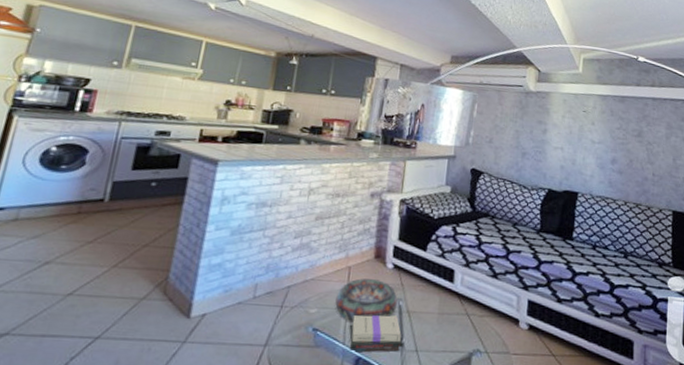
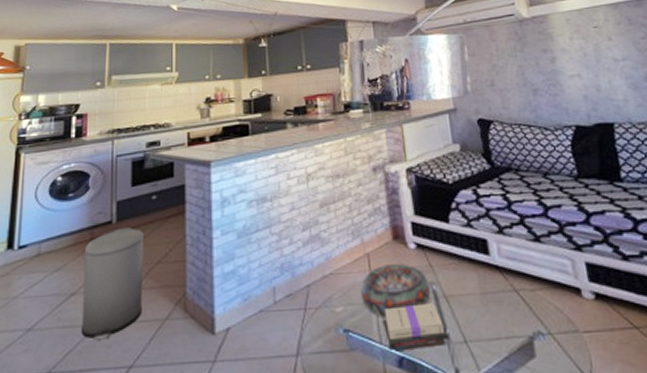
pedal bin: none [50,207,136,309] -> present [81,227,144,340]

